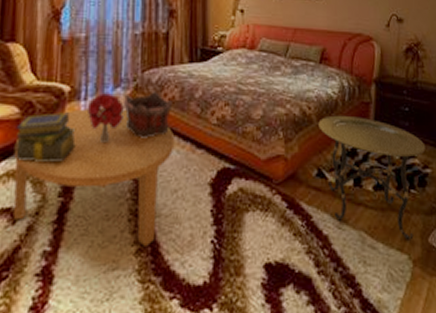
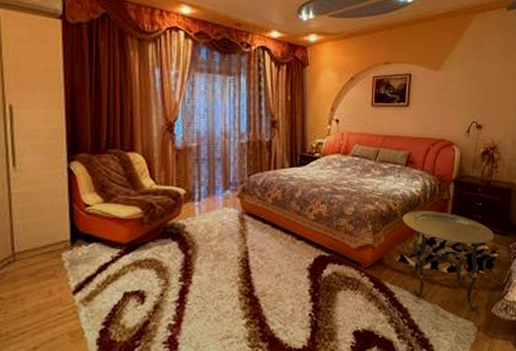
coffee table: present [13,107,174,246] -> none [139,207,277,319]
stack of books: present [15,112,77,163] -> none [139,212,194,254]
bouquet: present [86,91,124,144] -> none [200,193,233,238]
decorative container: present [124,90,173,138] -> none [233,192,276,232]

